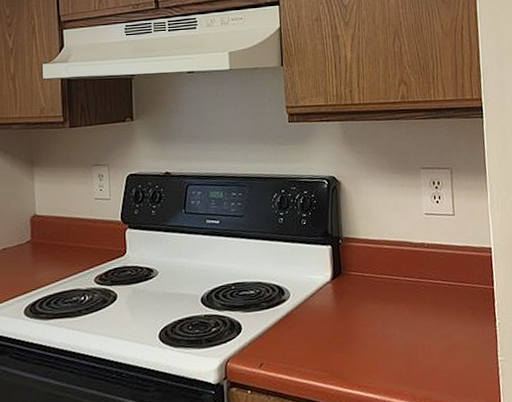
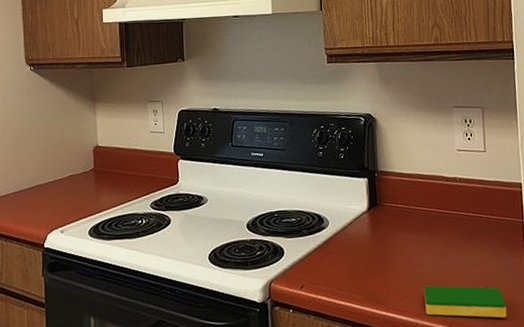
dish sponge: none [391,359,477,392] -> present [424,285,507,318]

